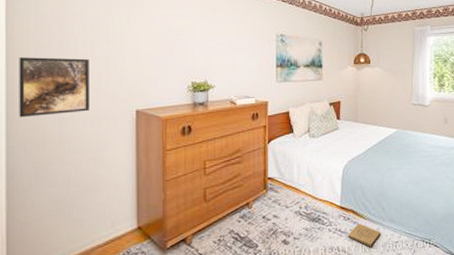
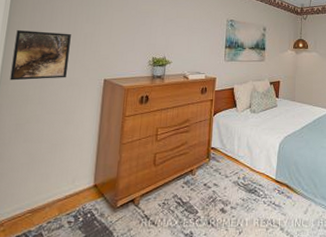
box: present [348,222,382,248] -> none [281,197,313,223]

